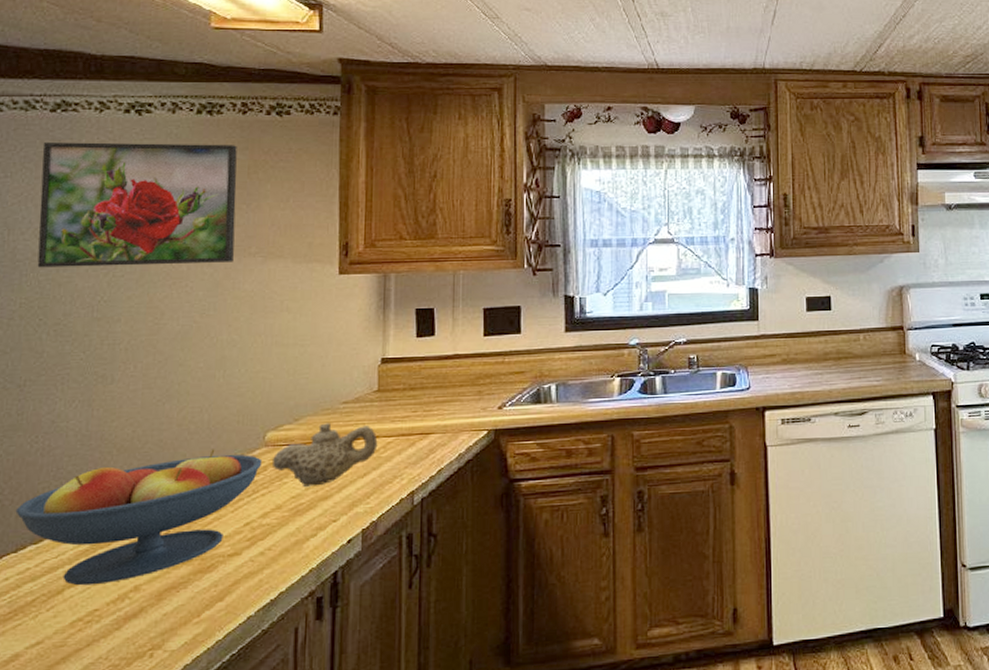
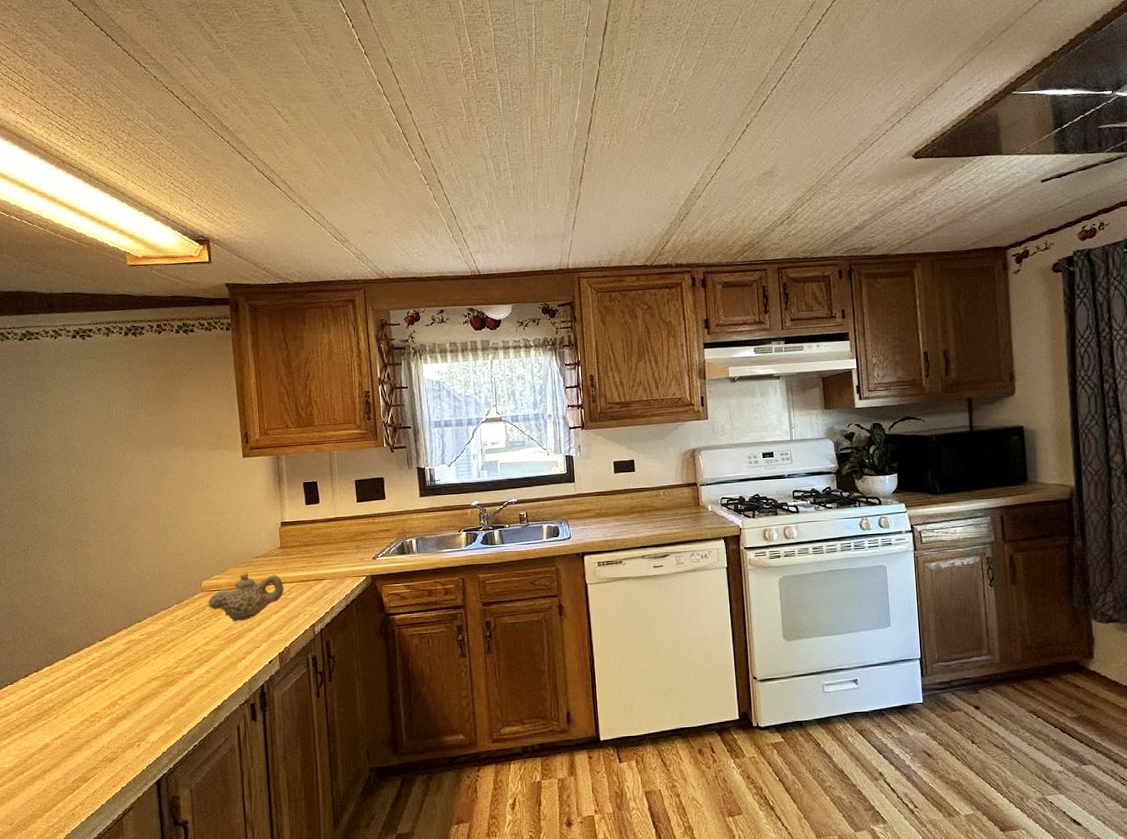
fruit bowl: present [15,449,263,586] -> none [33,594,201,696]
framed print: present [37,142,237,268] -> none [17,359,164,461]

